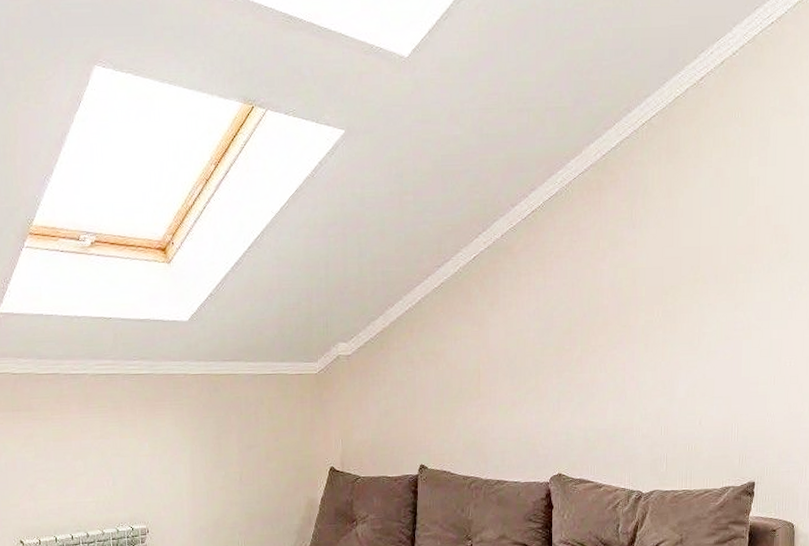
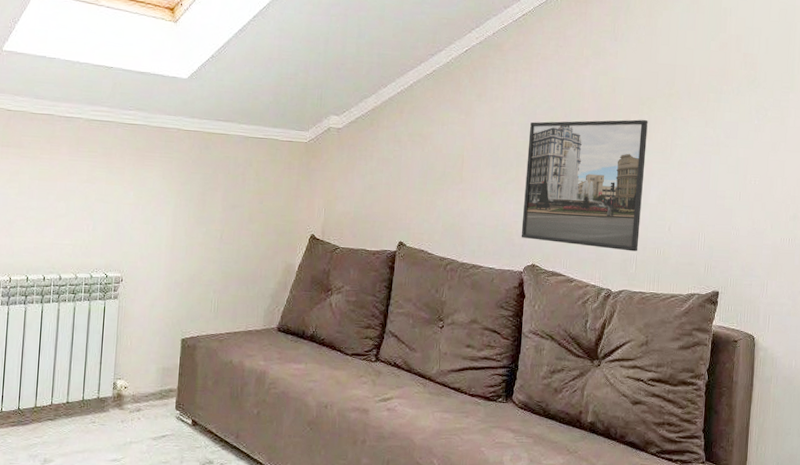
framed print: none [545,311,673,450] -> present [521,119,648,252]

